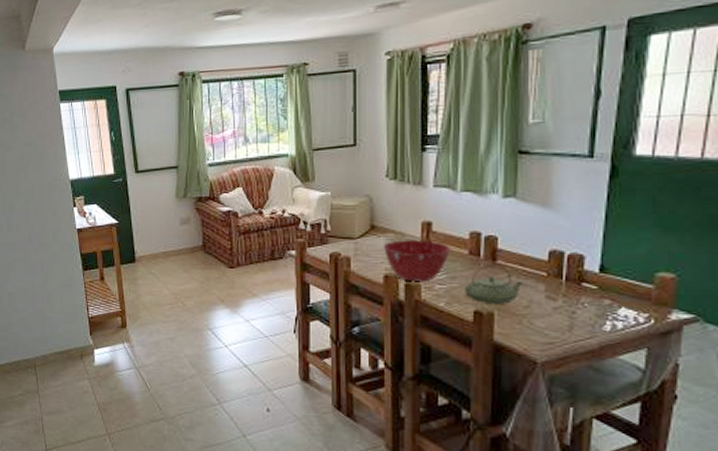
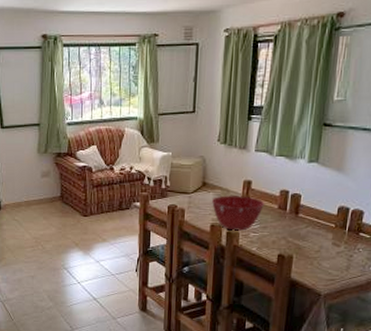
teapot: present [463,265,523,304] -> none [271,217,317,249]

